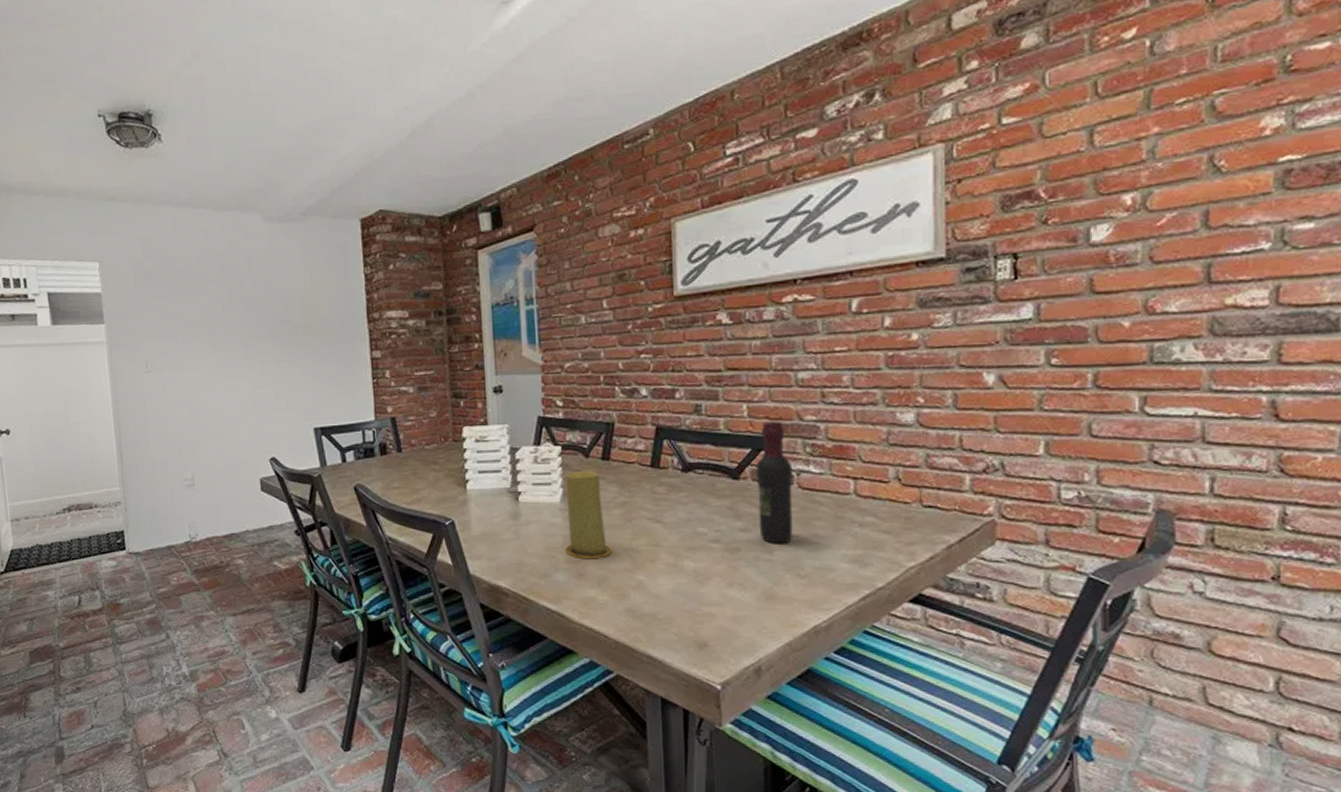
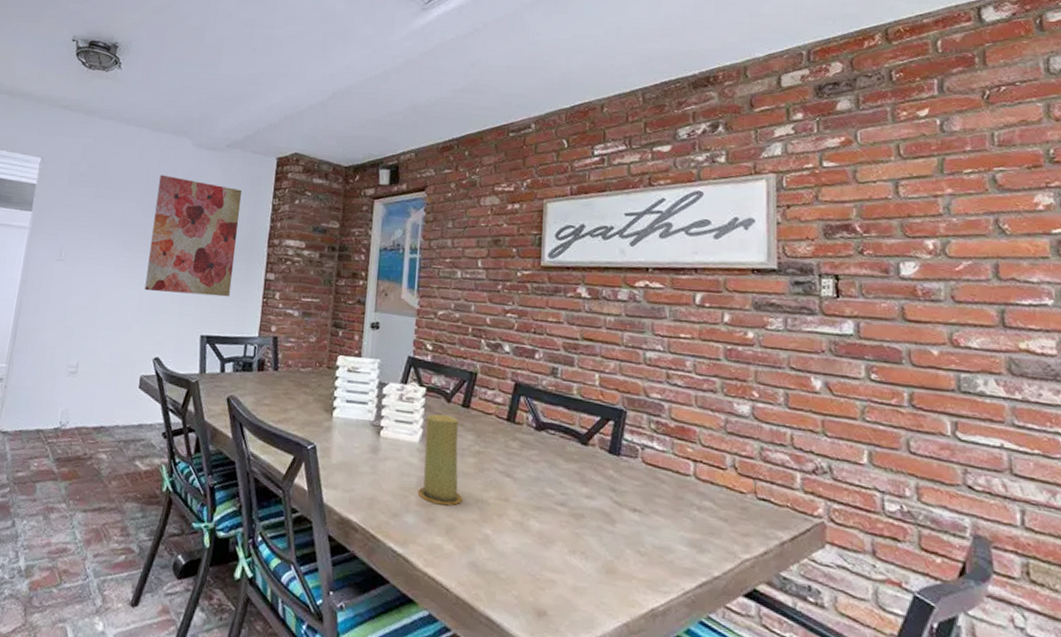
wall art: none [234,259,337,390] -> present [145,174,242,297]
wine bottle: present [755,421,793,544] -> none [603,393,638,517]

